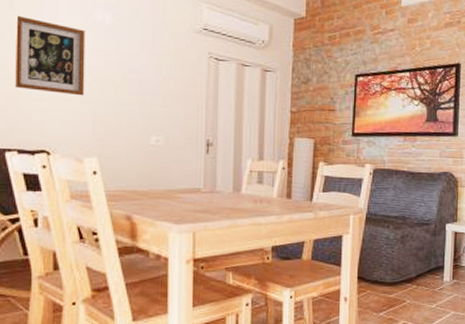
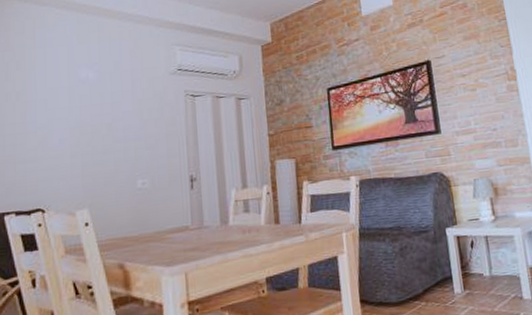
wall art: present [15,16,86,96] -> none [11,86,74,153]

